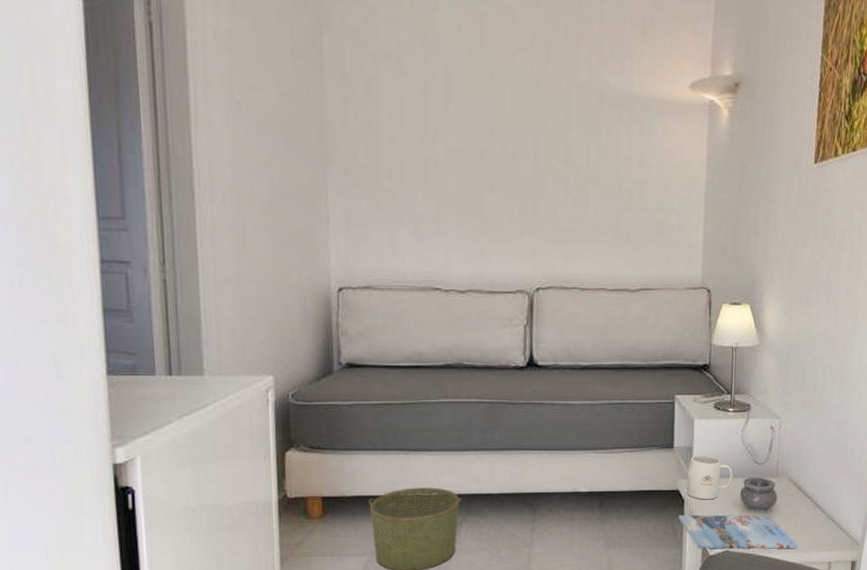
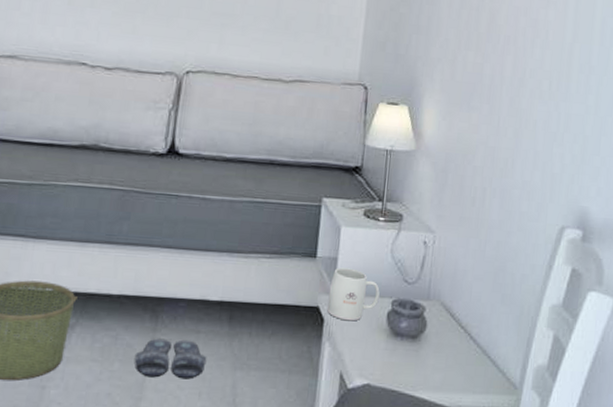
slippers: none [519,526,583,560] -> present [134,338,207,379]
magazine: present [678,514,798,549] -> none [316,336,448,389]

